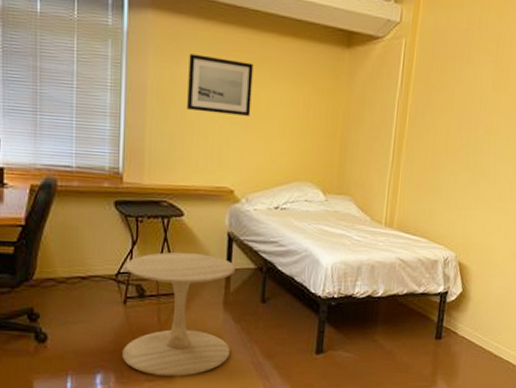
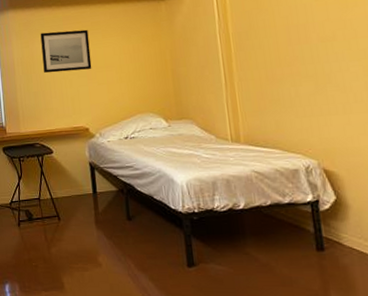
side table: present [122,252,236,376] -> none [15,181,108,287]

